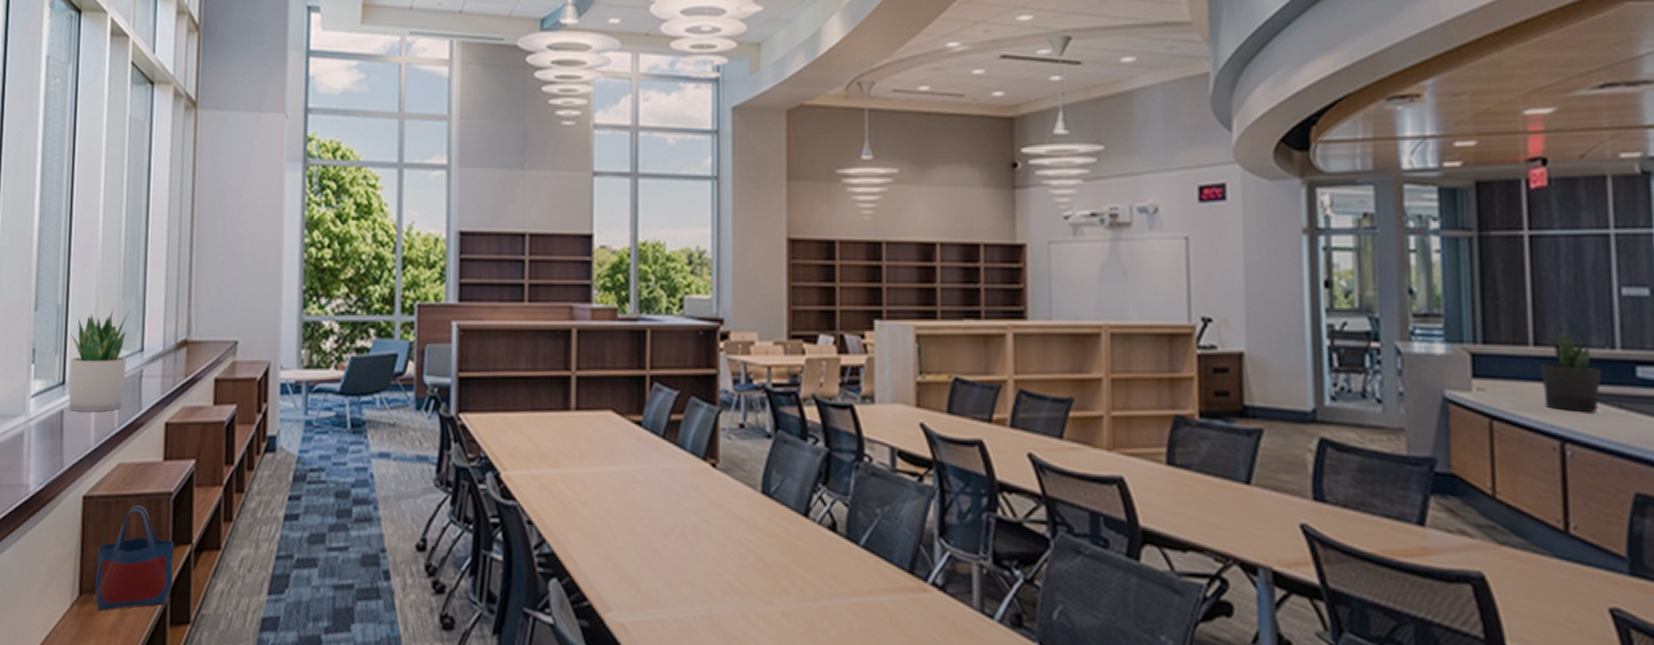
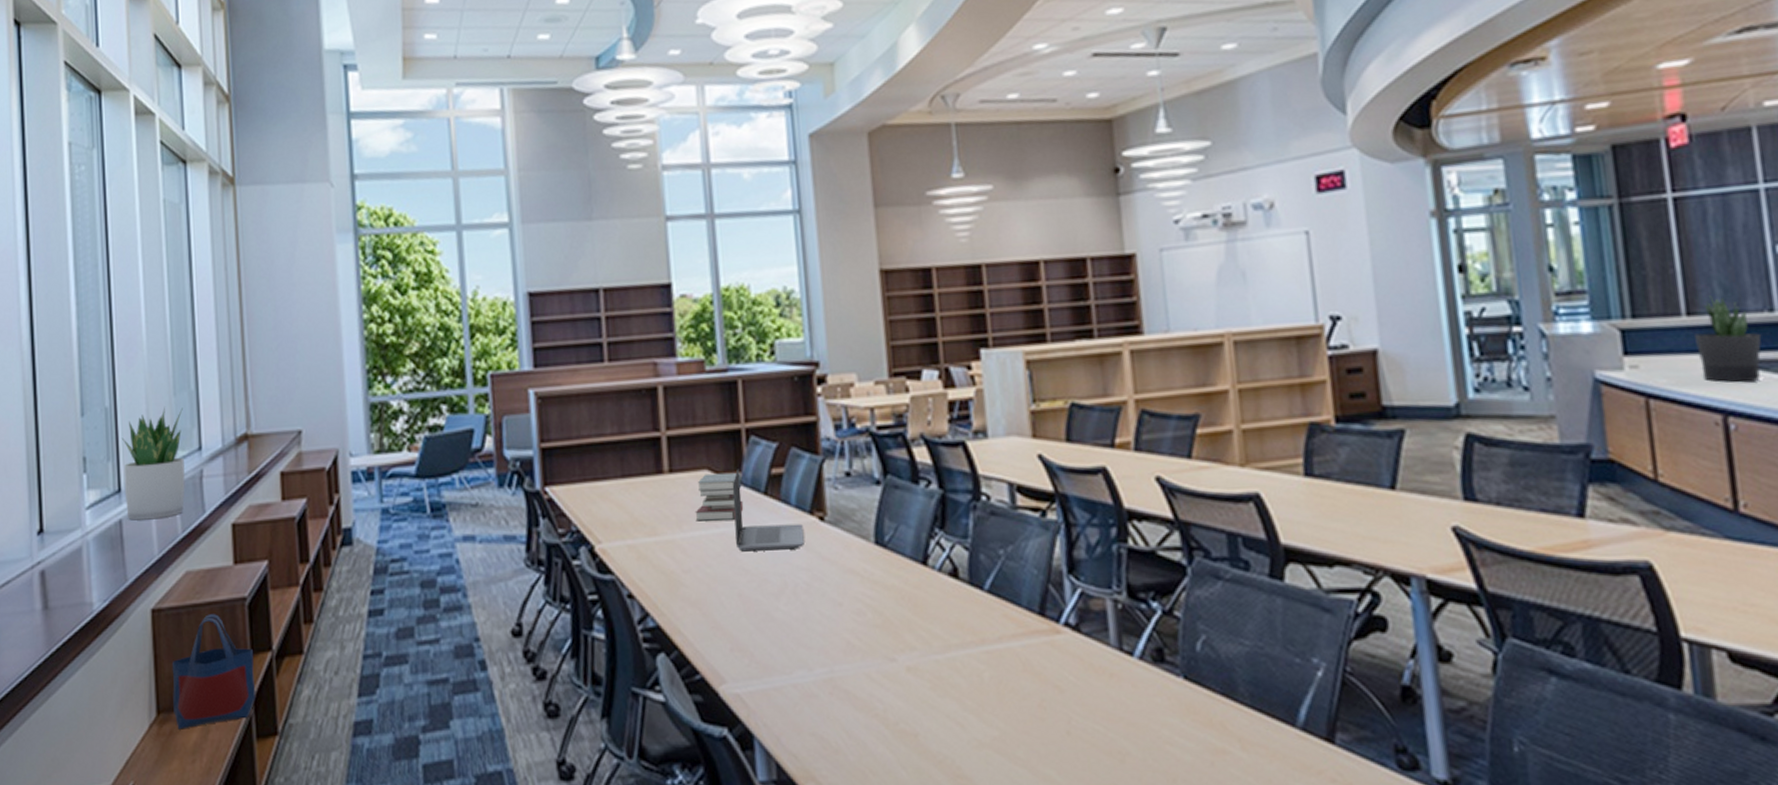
books: none [596,414,643,459] -> present [695,472,744,522]
laptop computer: none [633,412,696,492] -> present [732,469,804,552]

